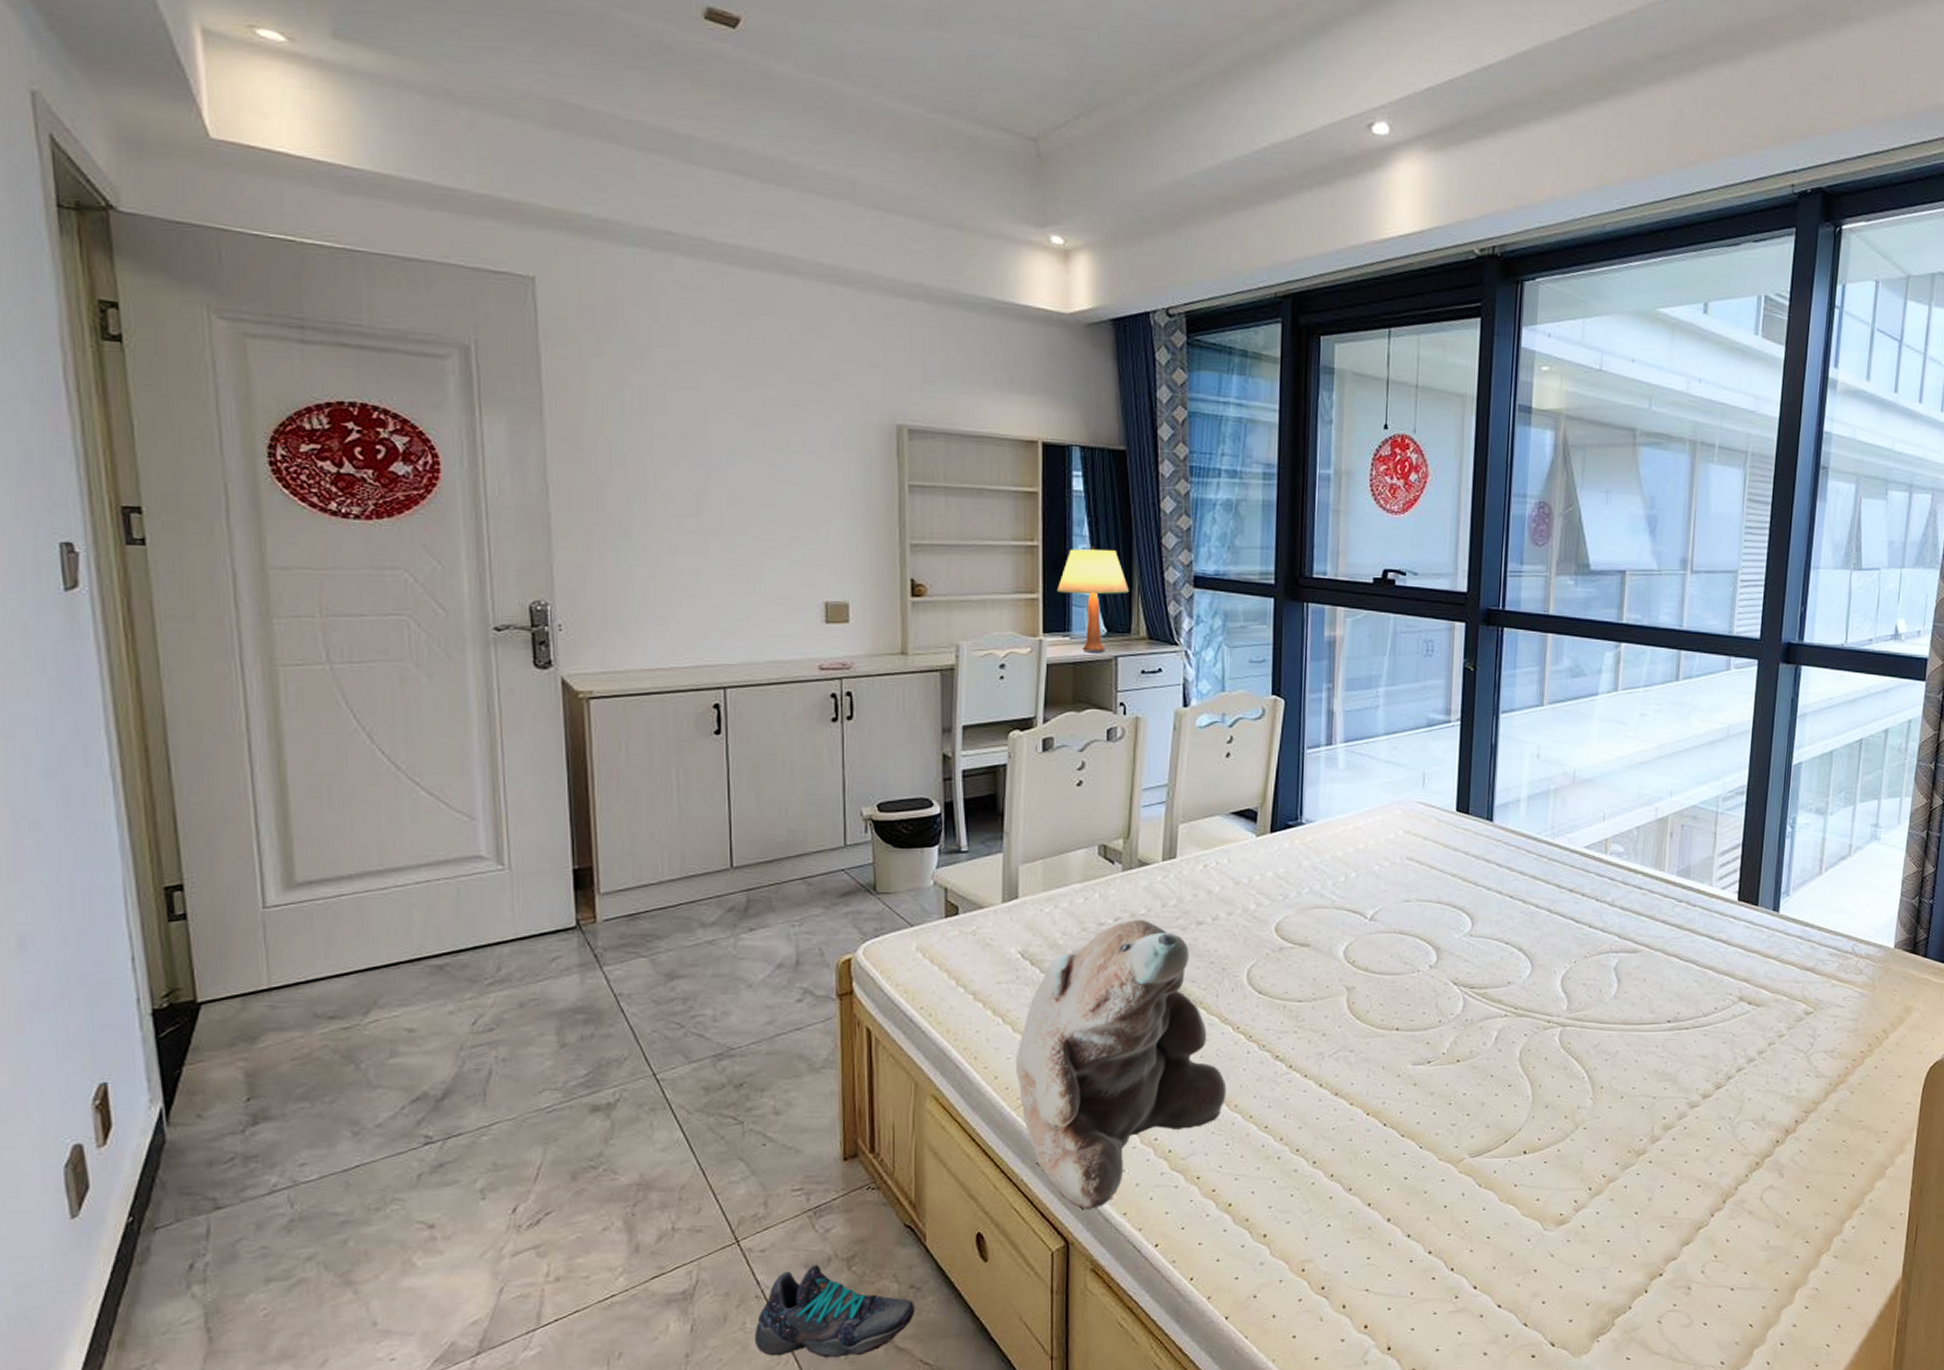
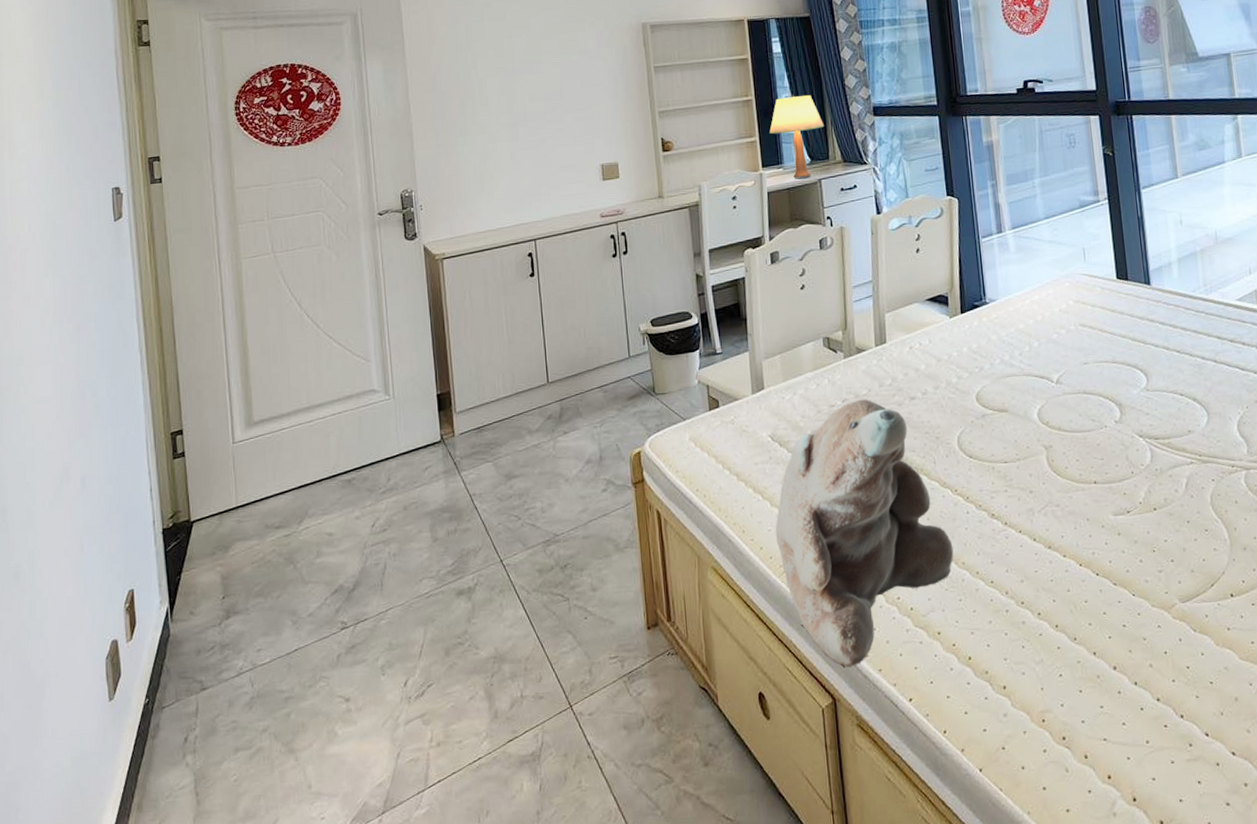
athletic shoe: present [754,1265,915,1358] -> none [589,726,715,814]

